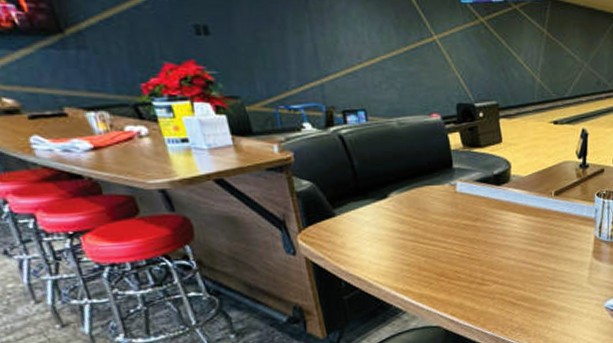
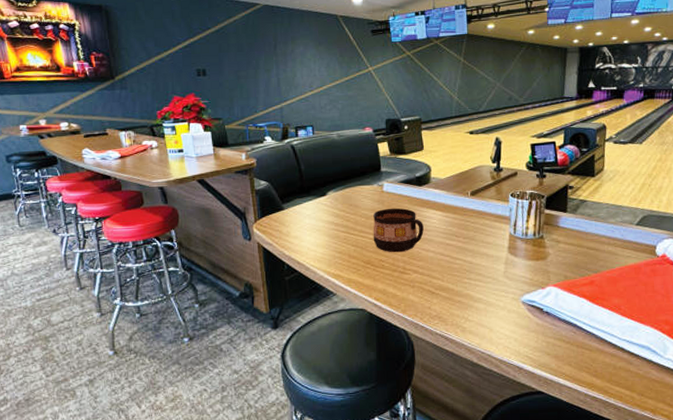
cup: none [445,211,504,263] -> present [373,208,424,253]

